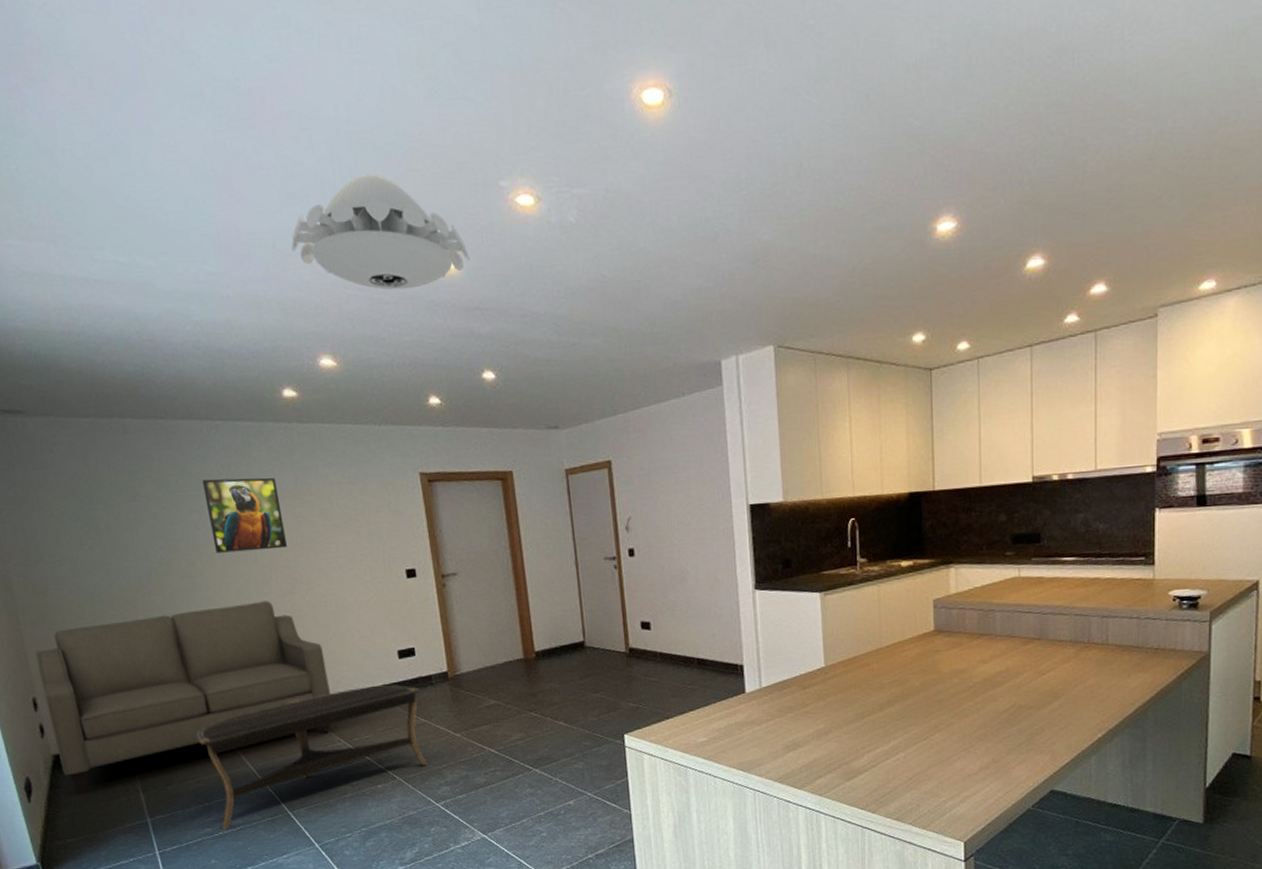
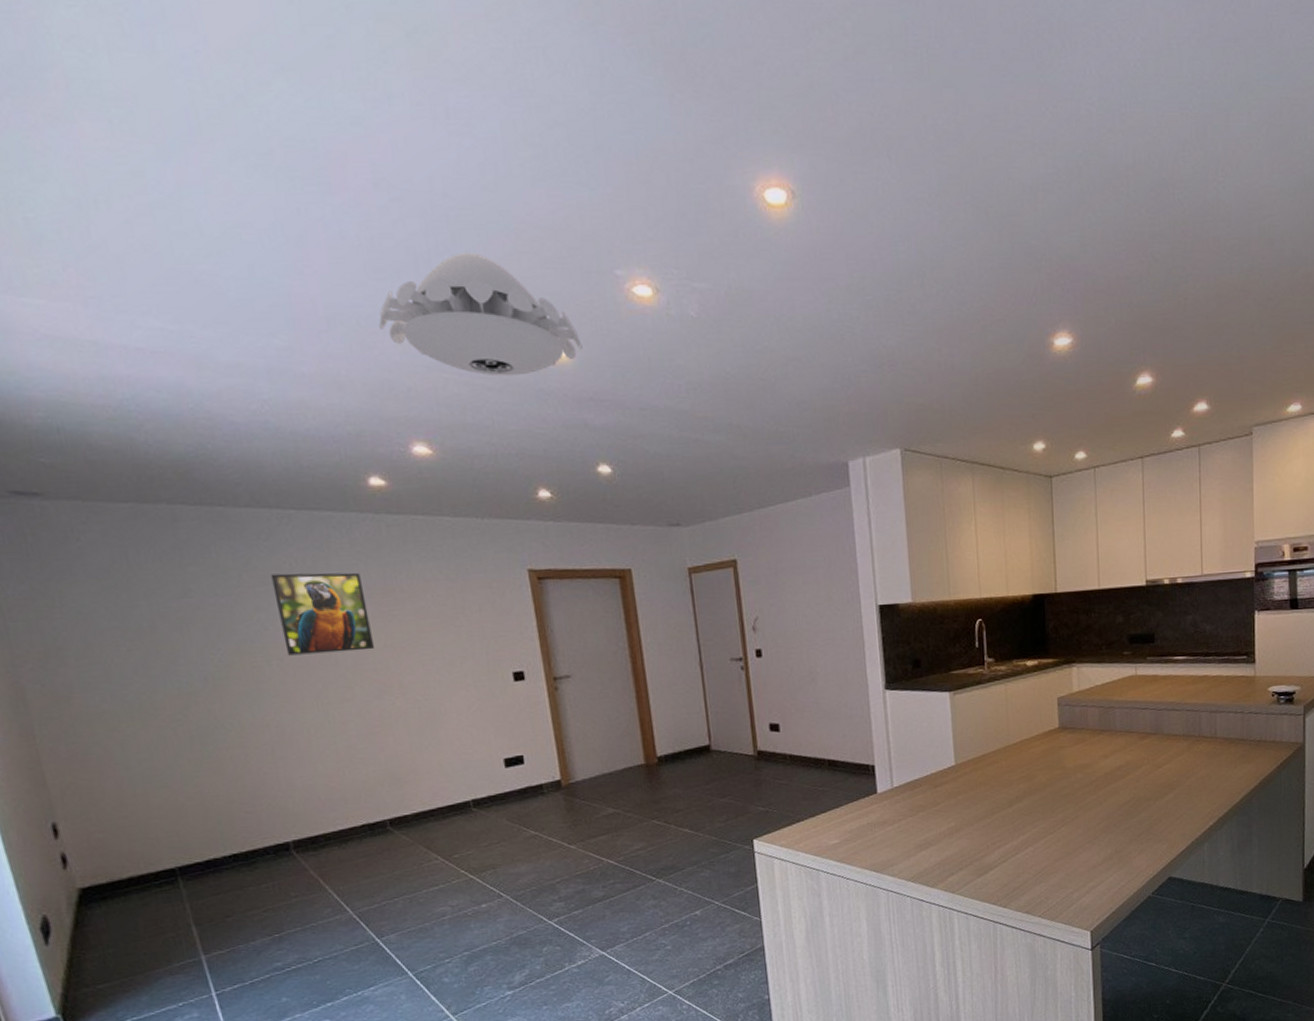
sofa: present [35,601,331,796] -> none [55,707,427,934]
coffee table: present [197,684,427,830] -> none [264,795,538,964]

